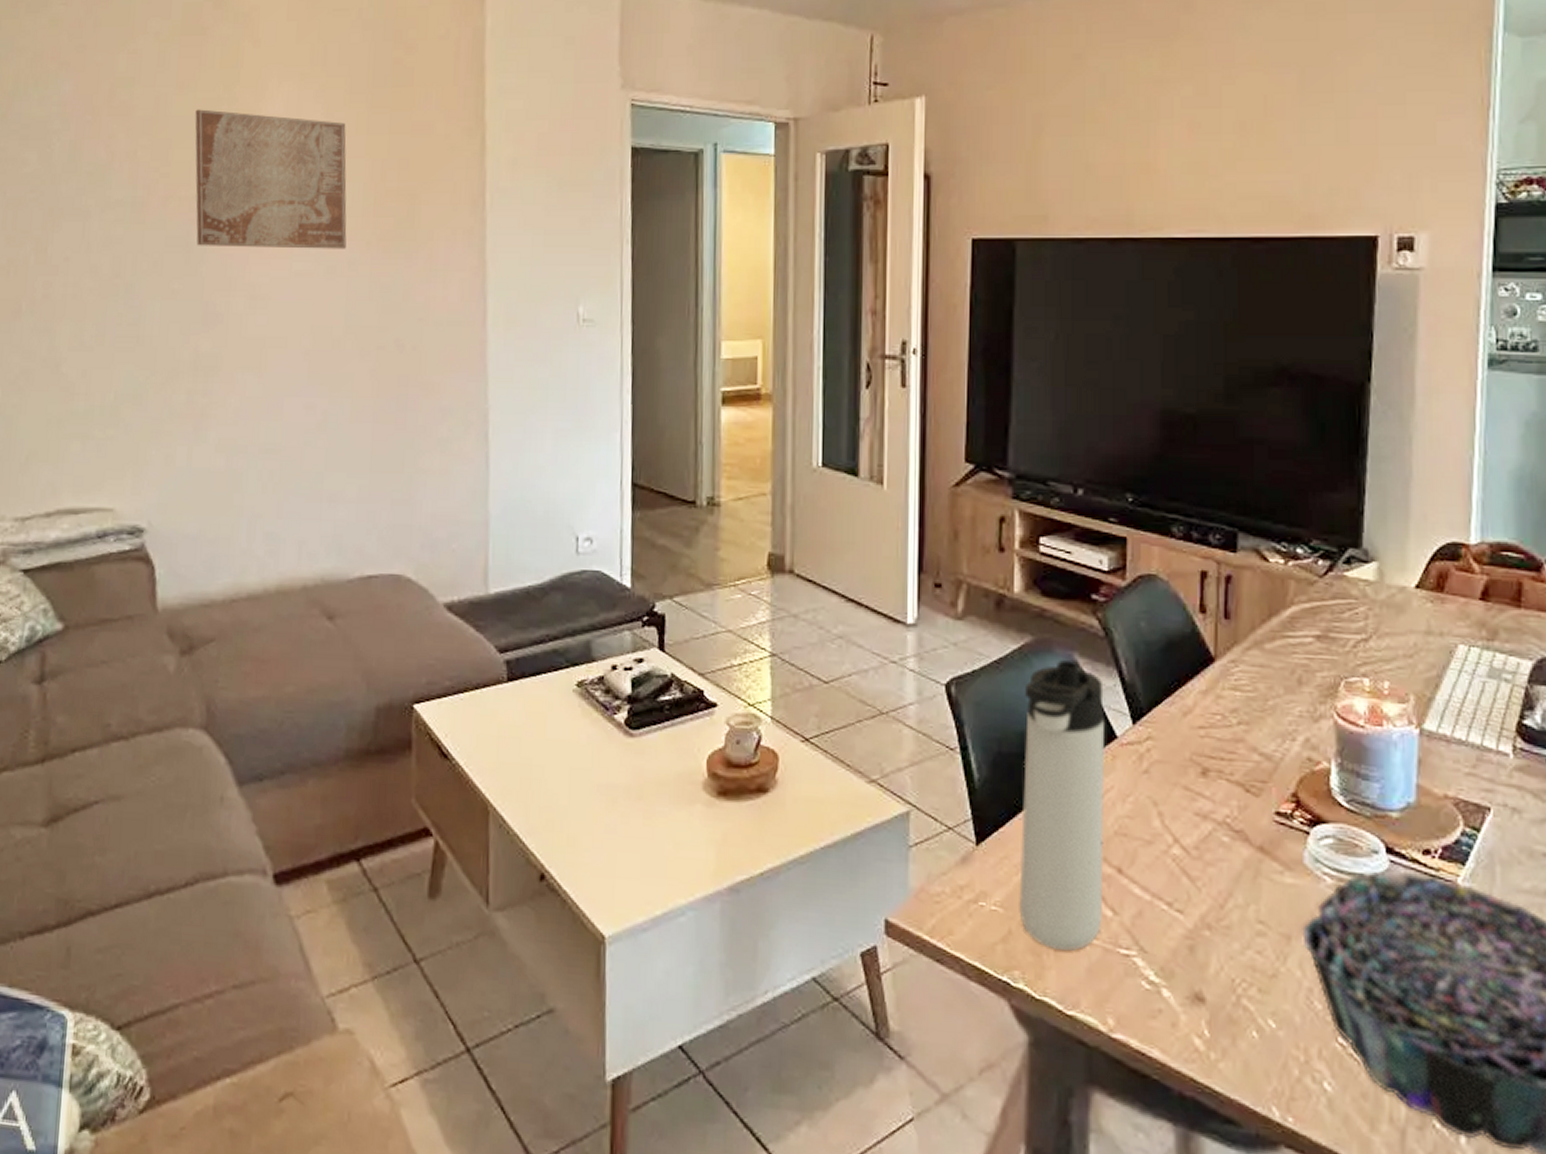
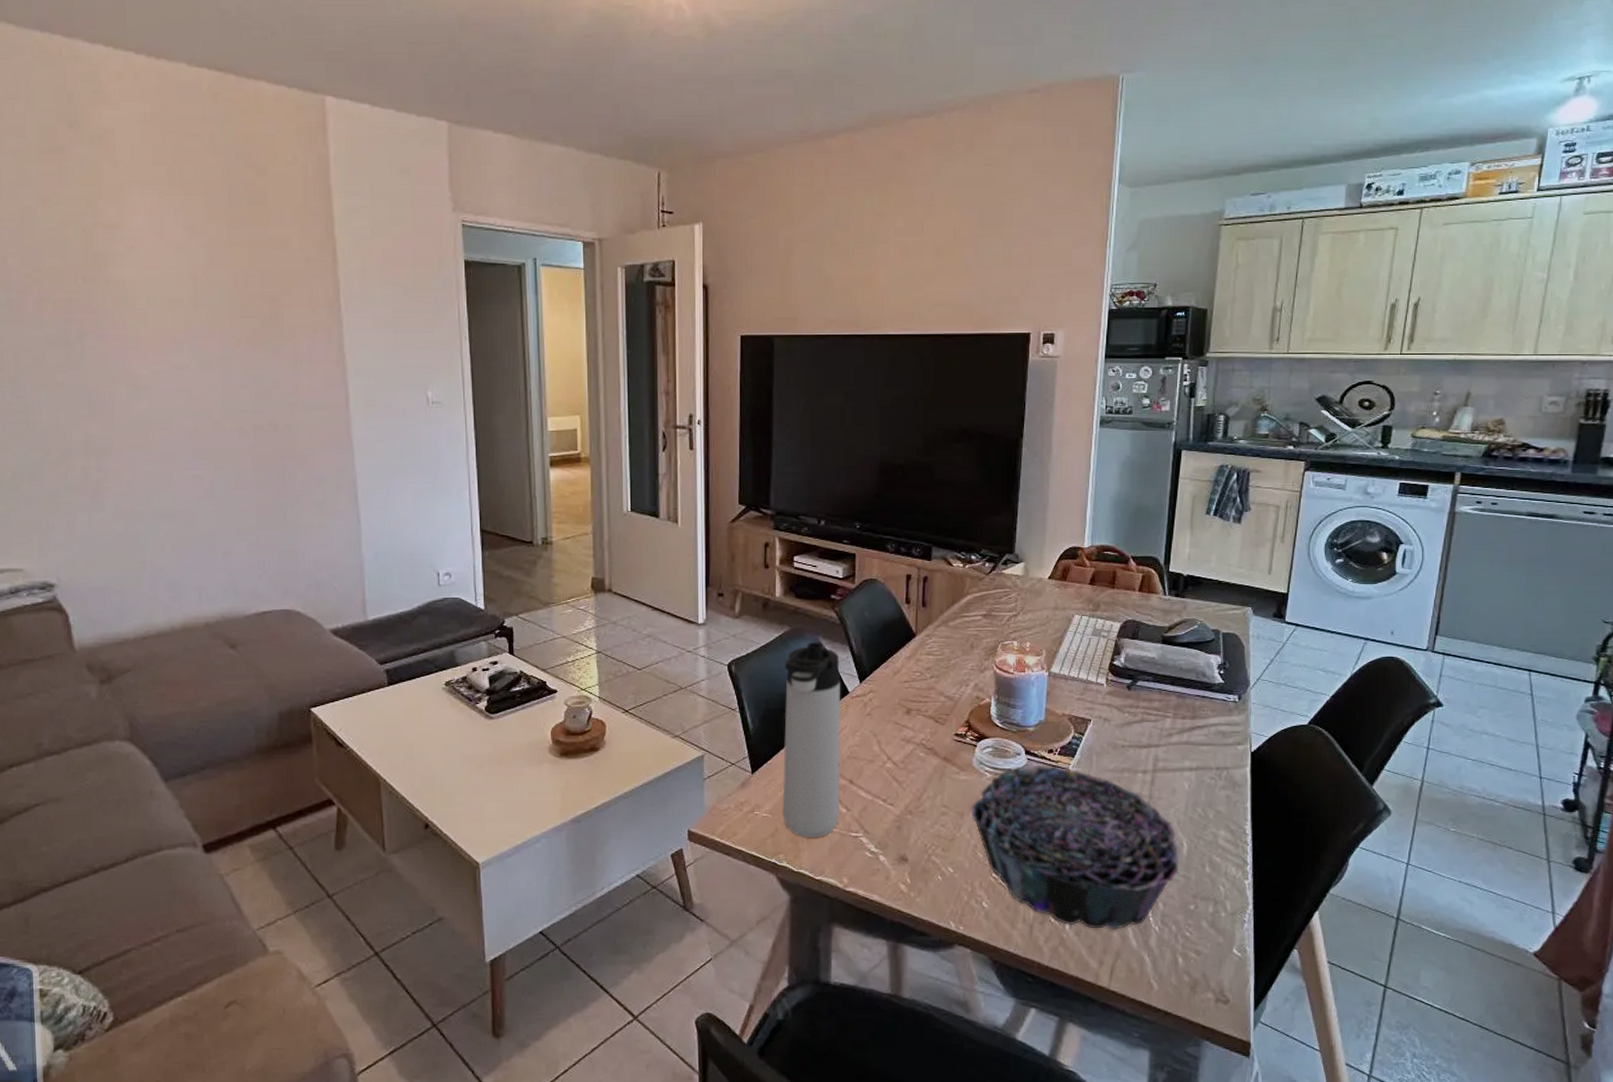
wall art: present [195,109,347,249] -> none [61,221,218,345]

